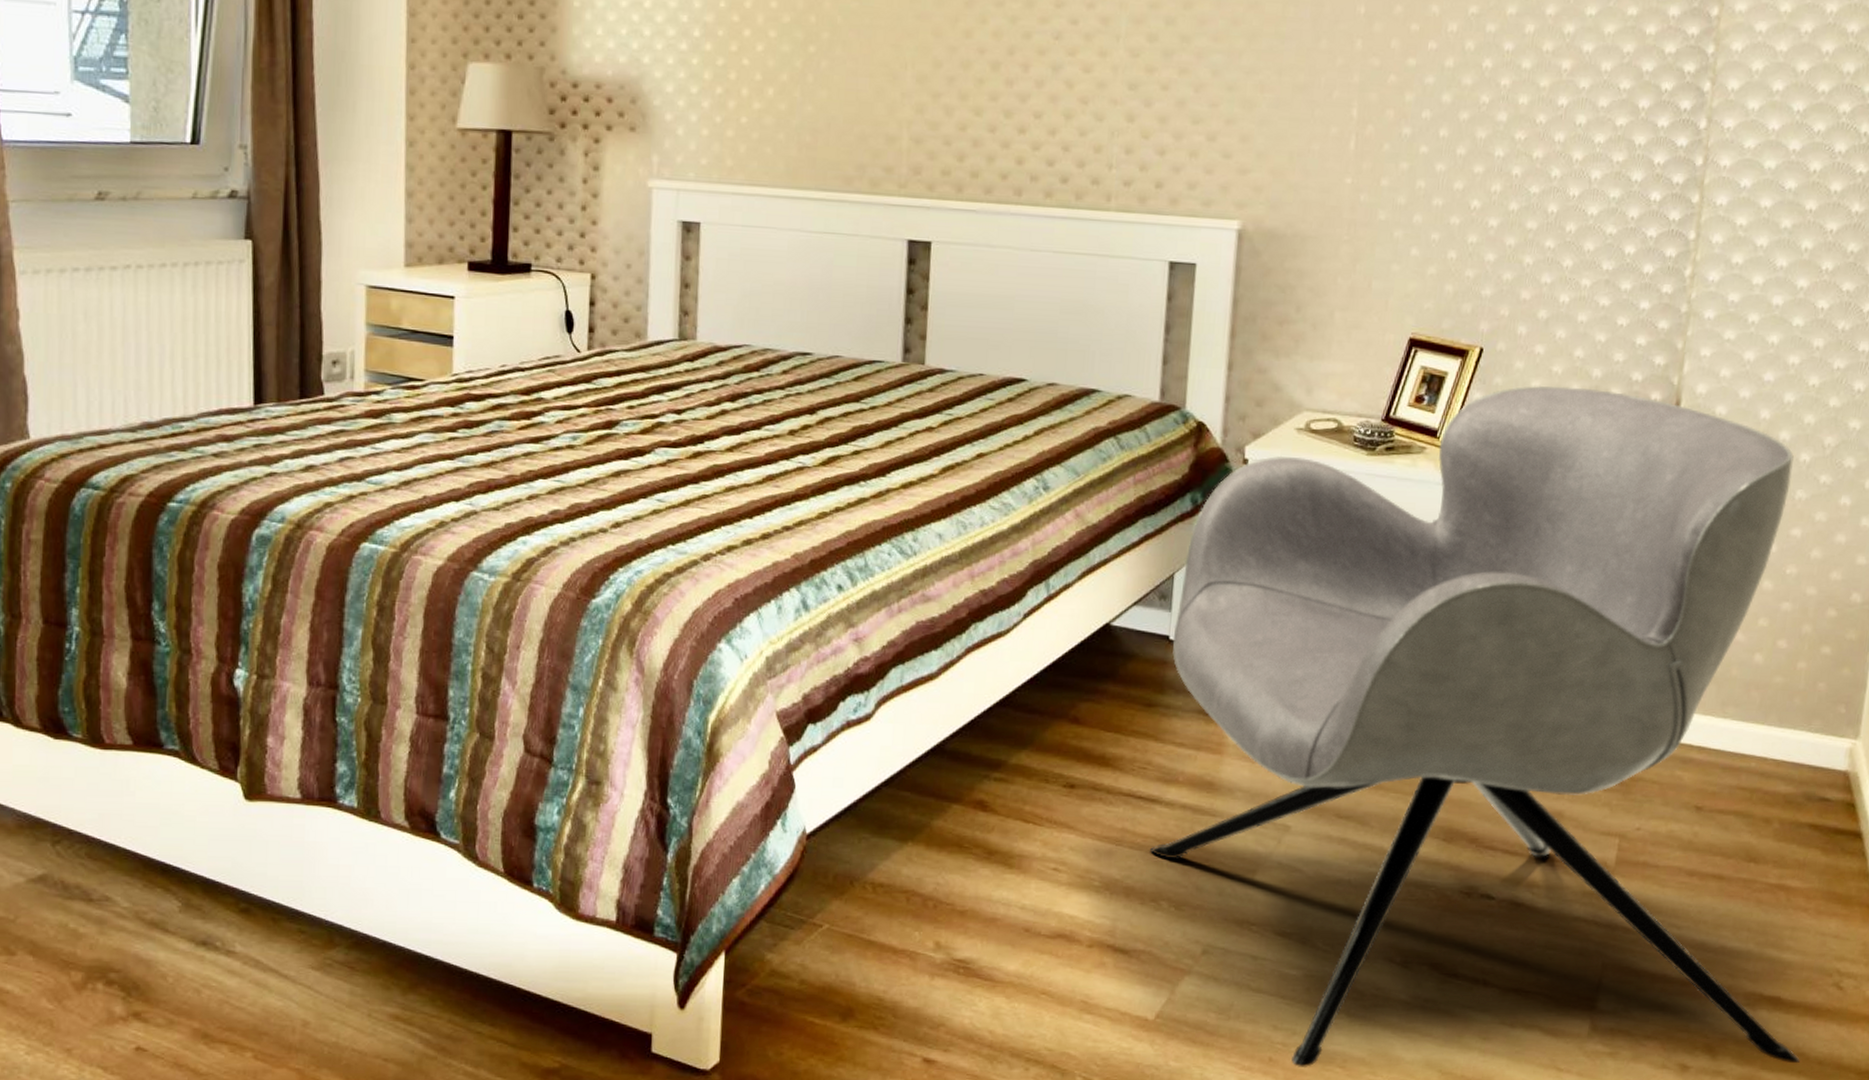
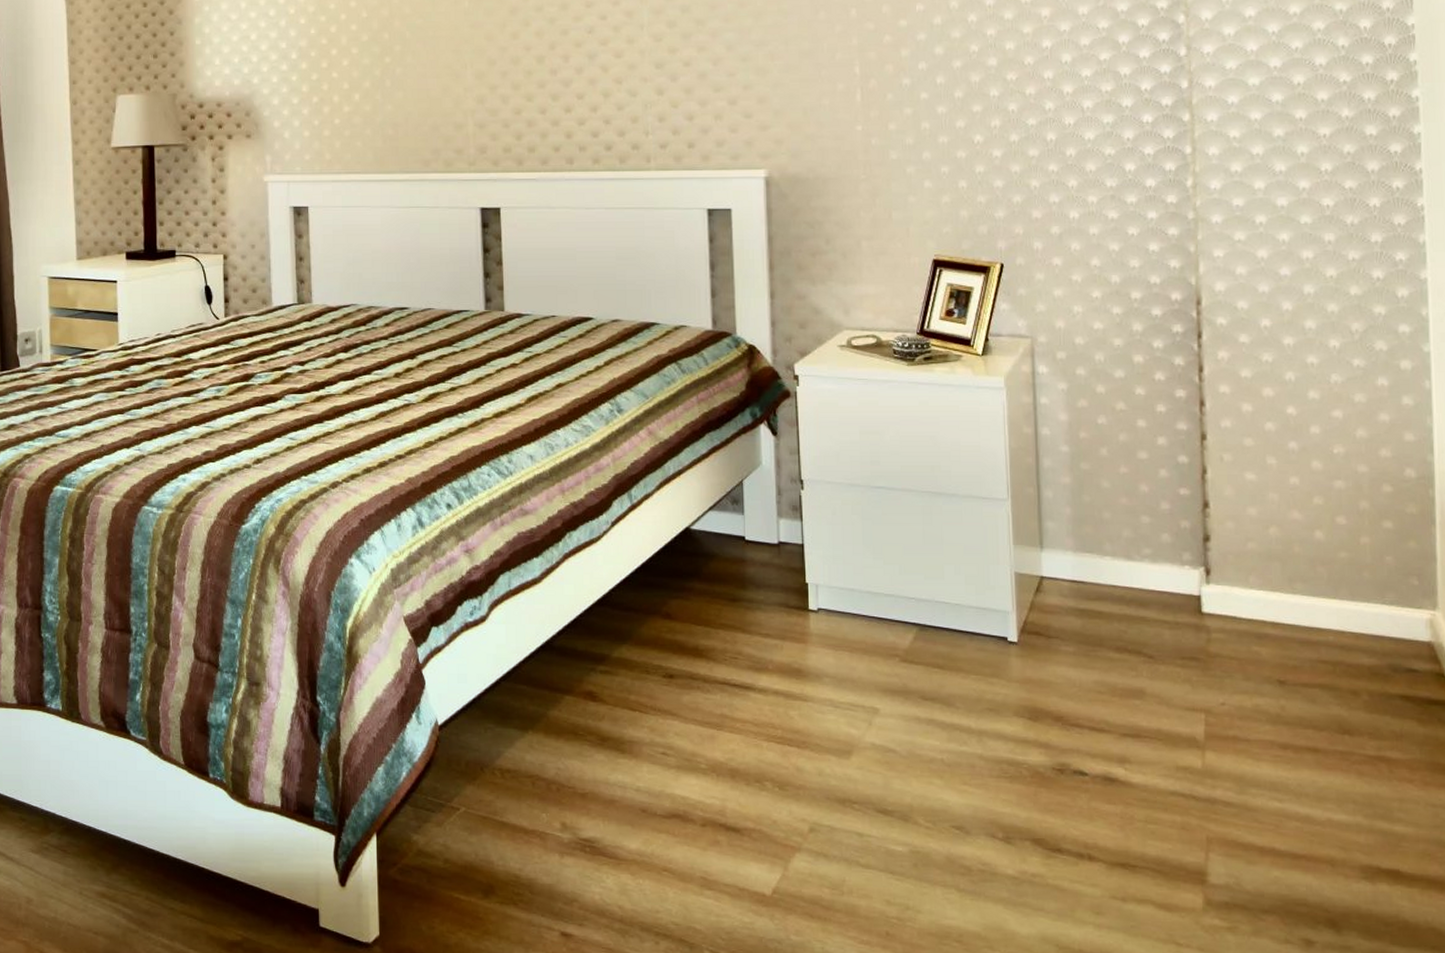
armchair: present [1150,385,1800,1068] -> none [748,293,1432,943]

